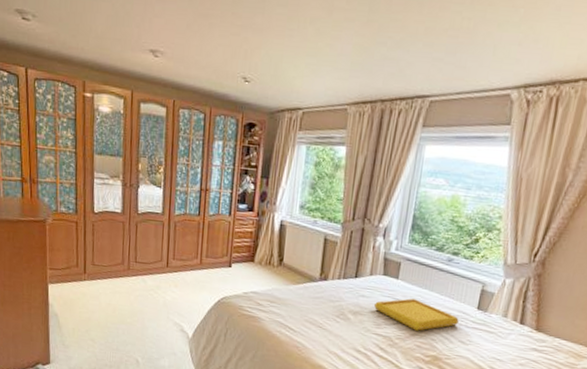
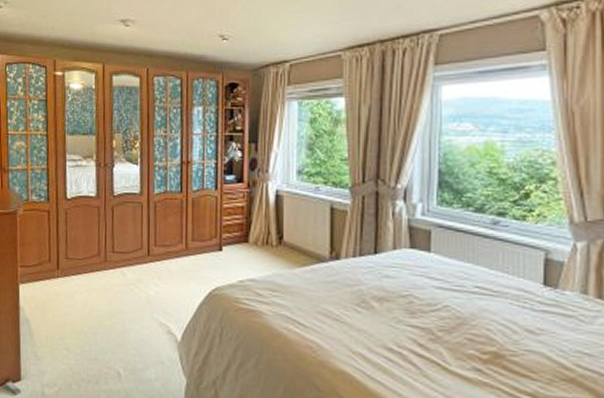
serving tray: present [373,298,459,331] -> none [402,276,520,319]

